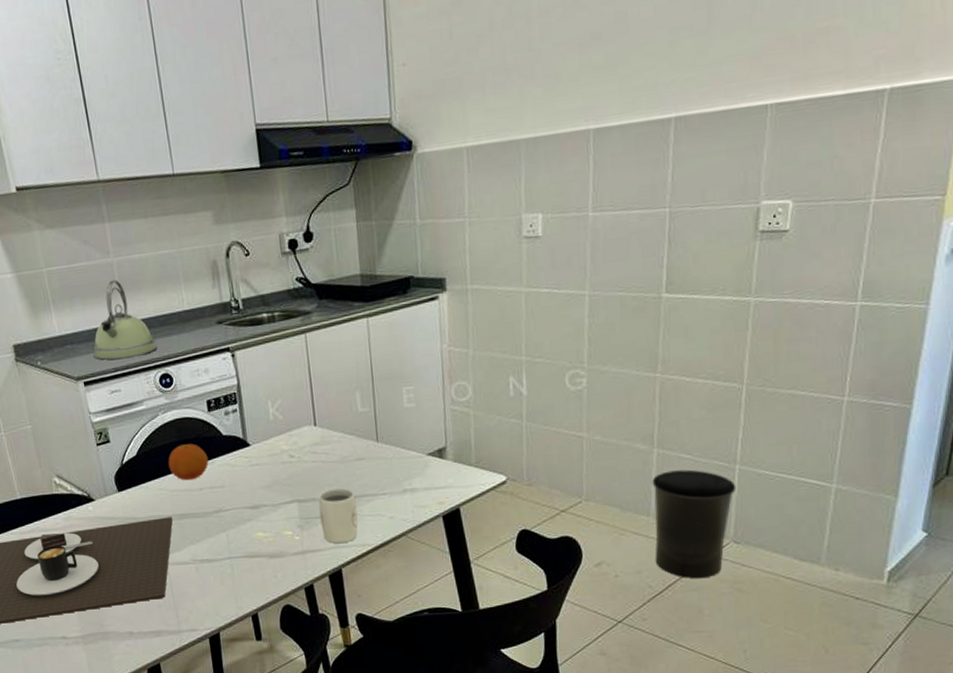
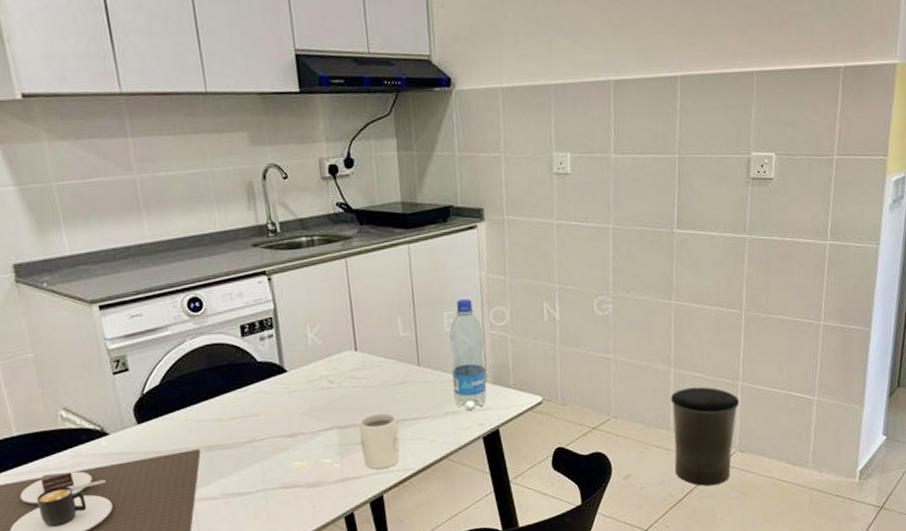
kettle: present [93,279,158,360] -> none [110,197,186,283]
fruit: present [168,443,209,481] -> none [196,370,242,410]
bottle: none [408,373,447,488] -> present [449,299,487,411]

